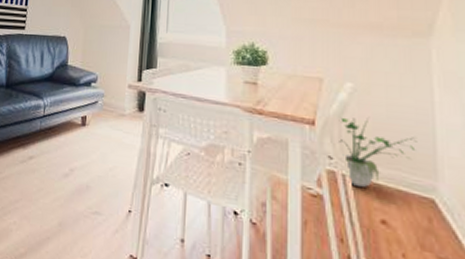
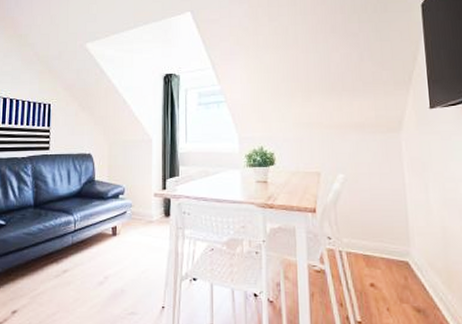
potted plant: present [339,117,418,187] -> none [335,202,394,259]

